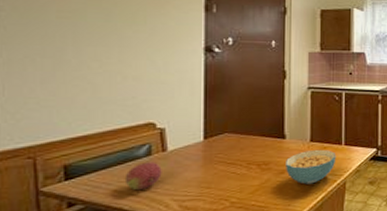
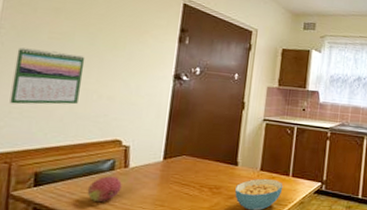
calendar: none [23,31,102,94] -> present [9,47,86,105]

